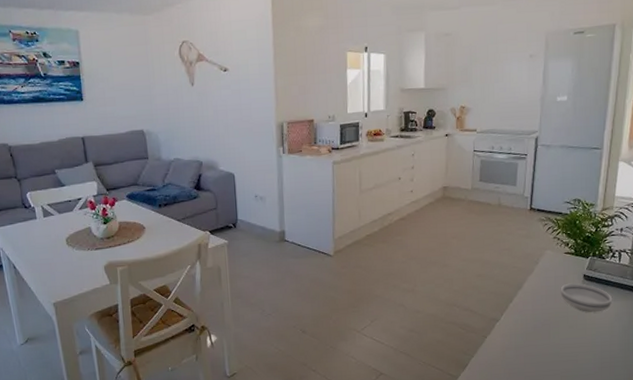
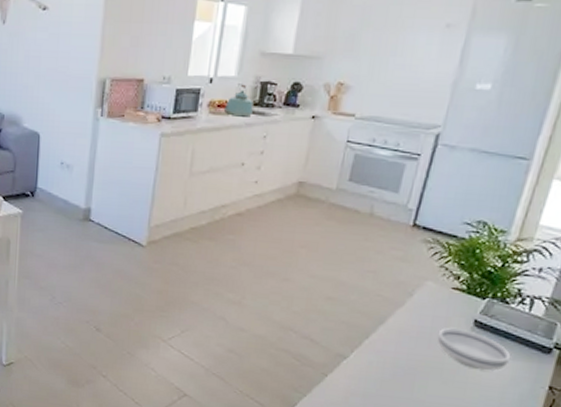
kettle: none [380,115,401,141] -> present [224,84,254,117]

